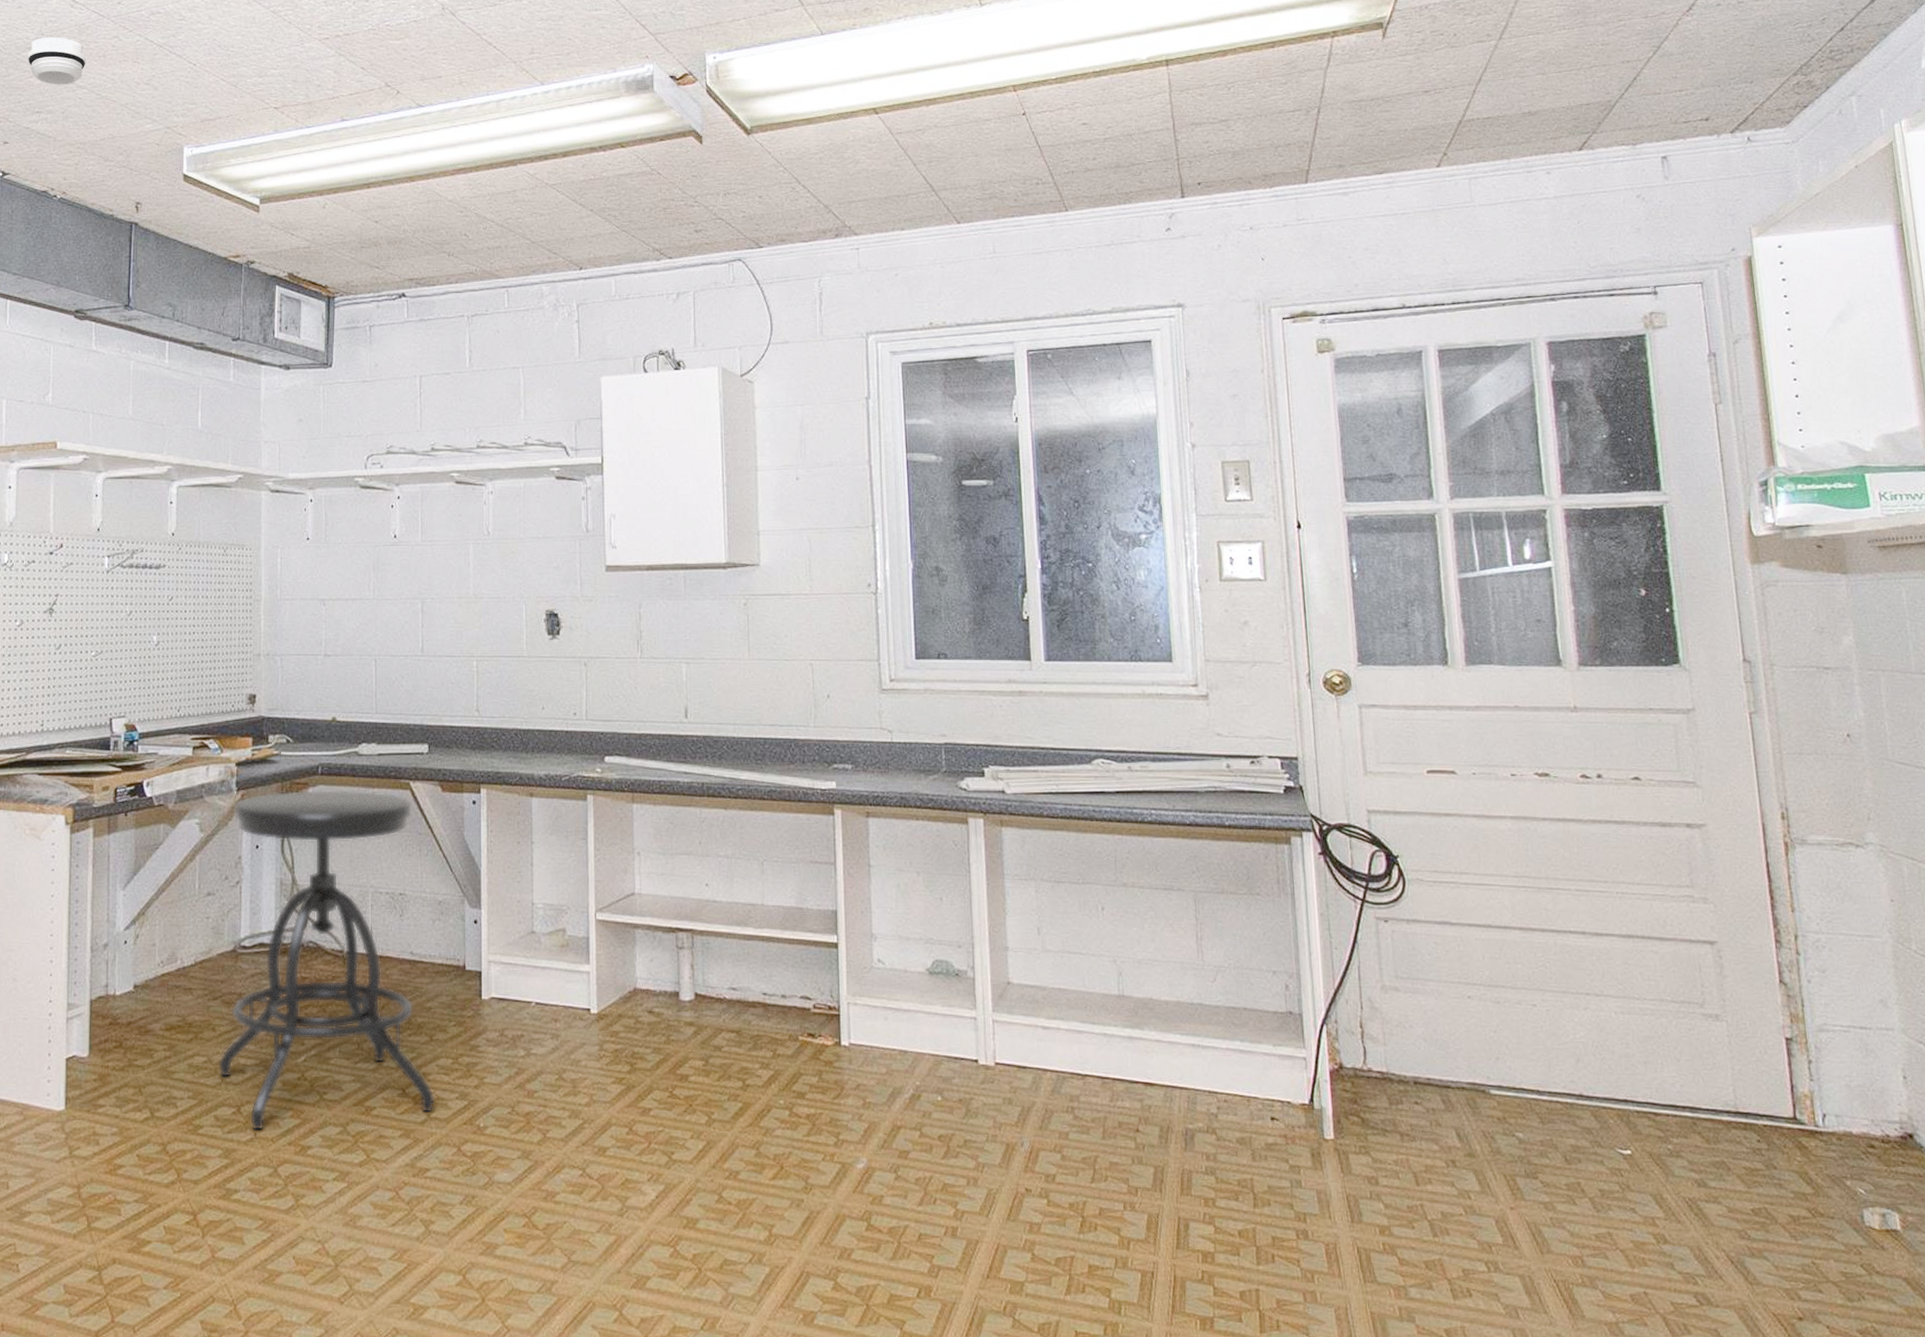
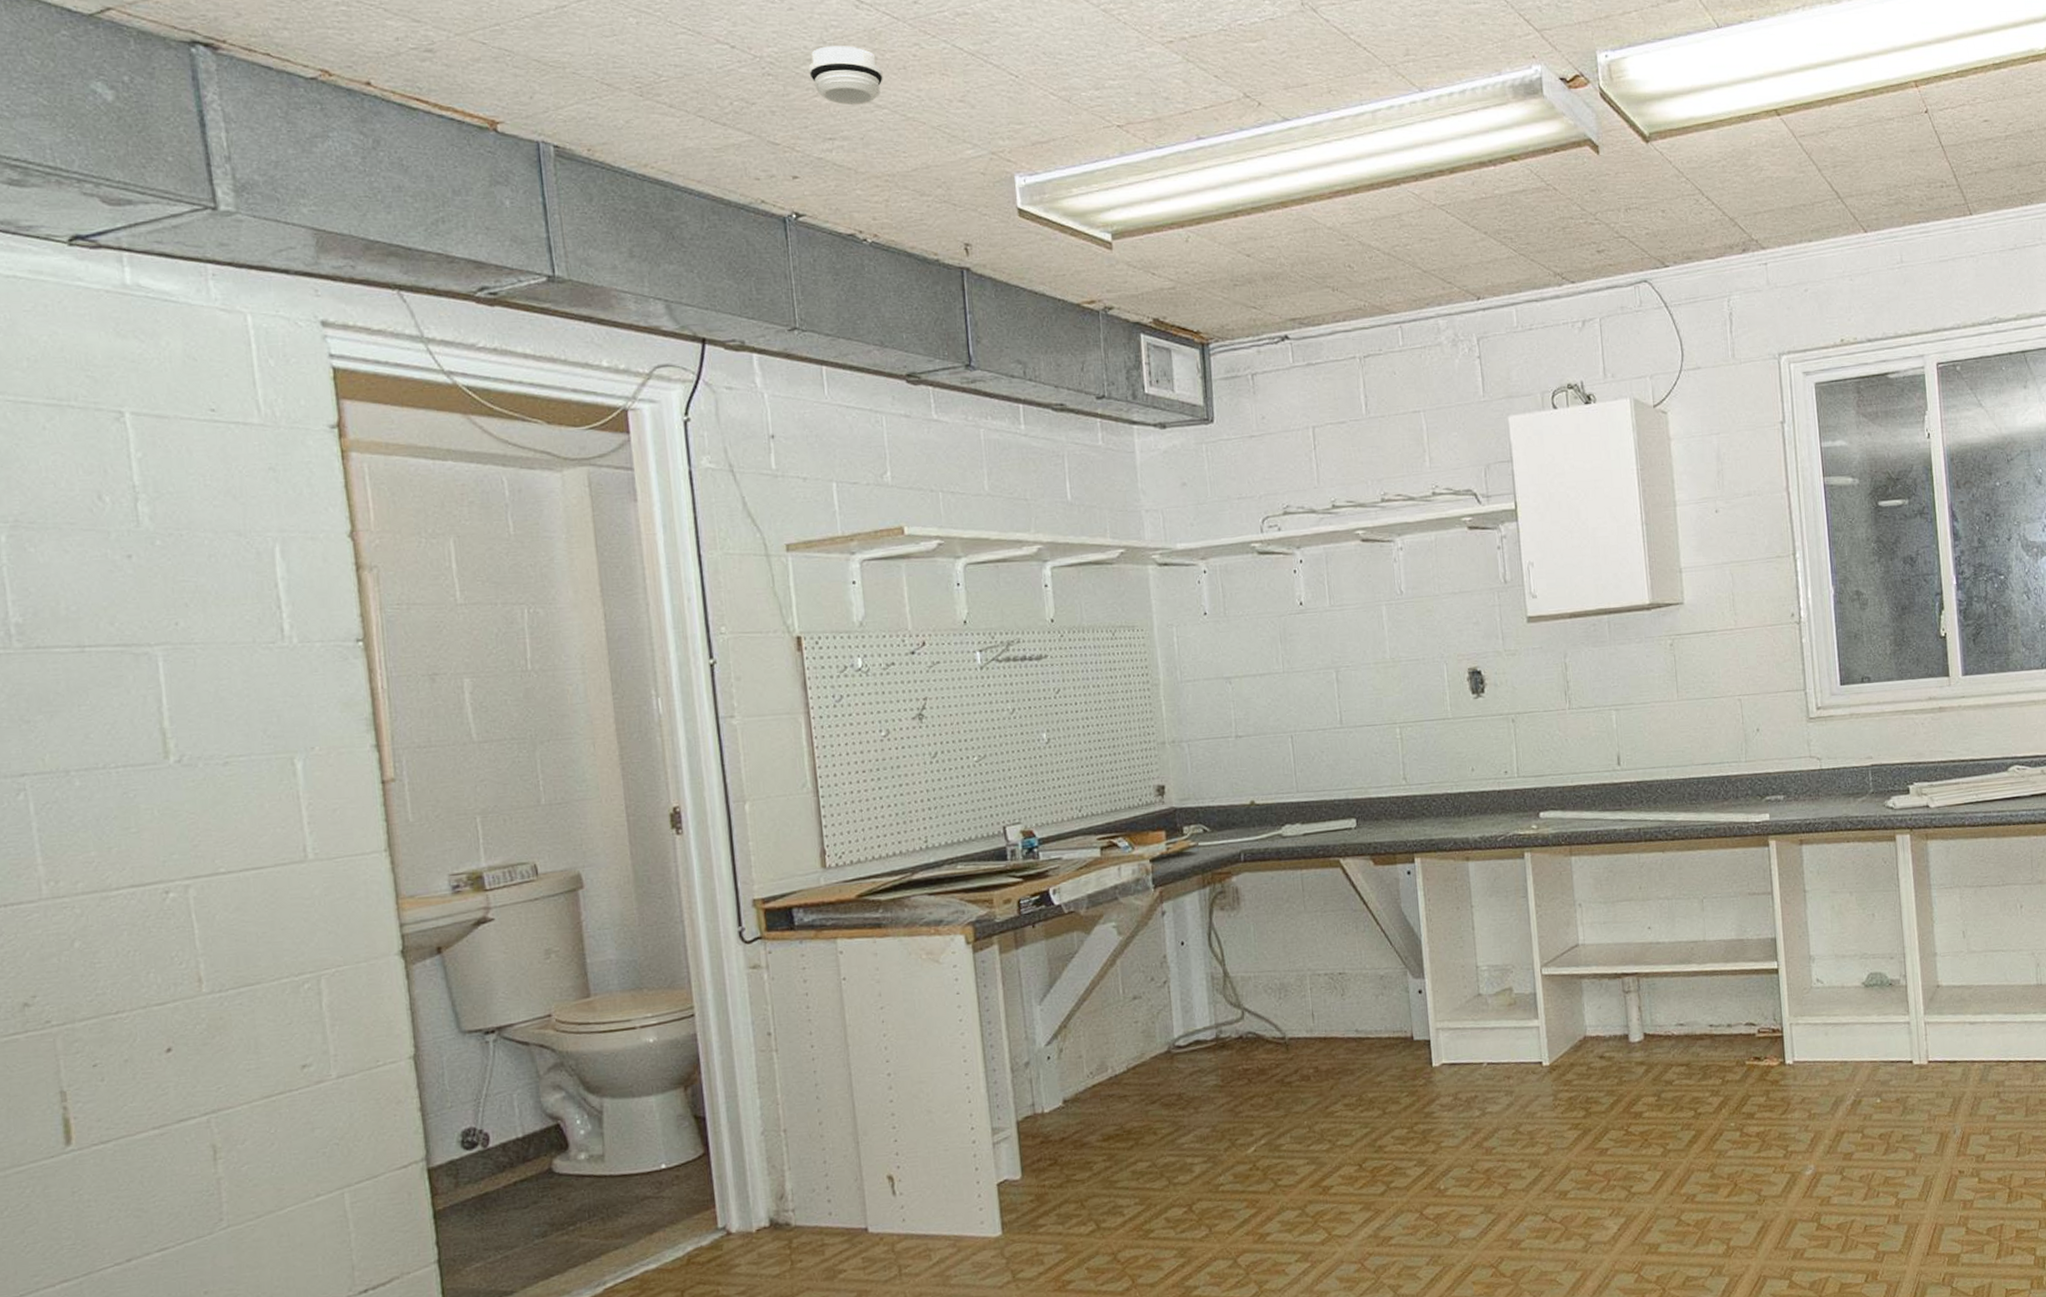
stool: present [218,790,435,1131] -> none [1152,873,1394,1227]

